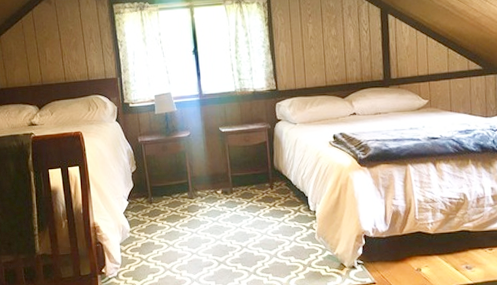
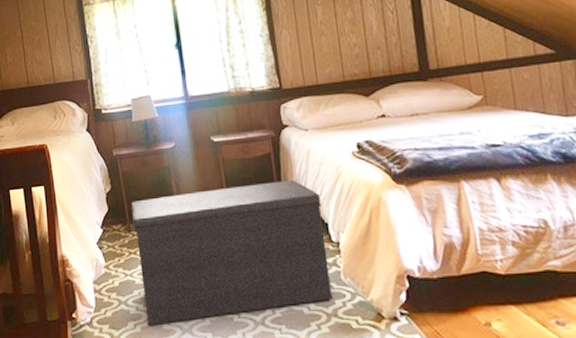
bench: none [153,163,308,277] -> present [131,180,332,326]

